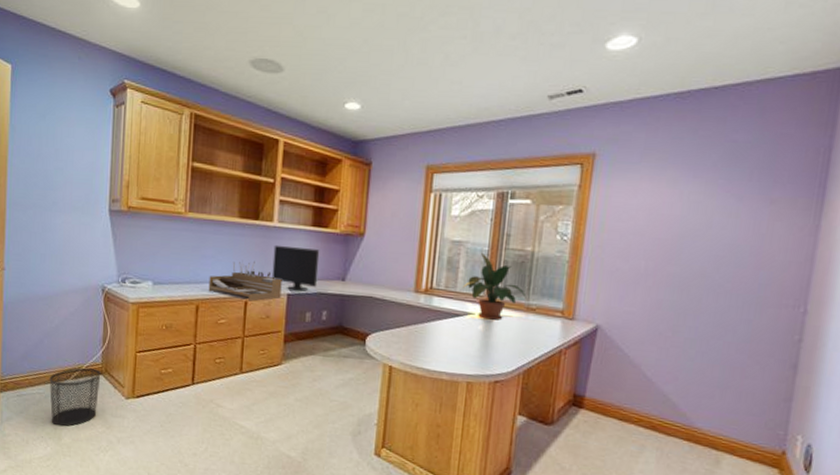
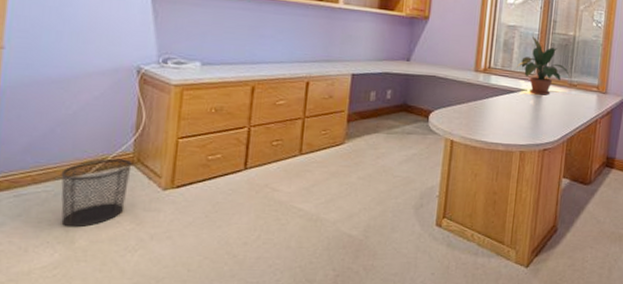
desk organizer: present [208,261,282,302] -> none [266,41,347,82]
computer monitor: present [271,244,320,292] -> none [336,25,386,72]

